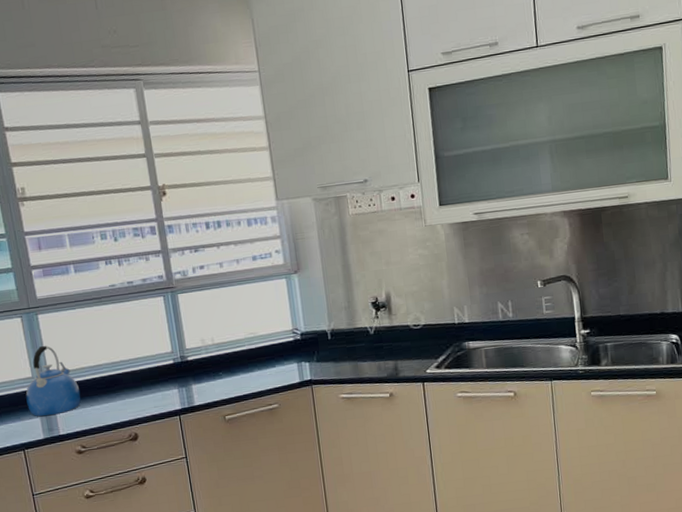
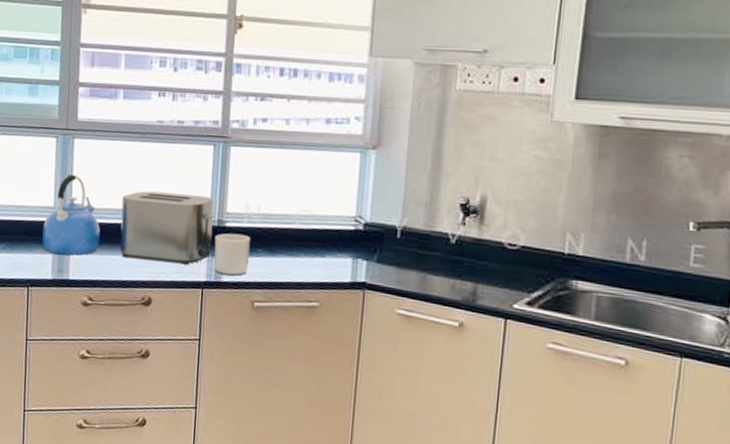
toaster: none [92,339,180,406] -> present [120,191,214,265]
mug: none [180,363,214,400] -> present [214,233,250,276]

